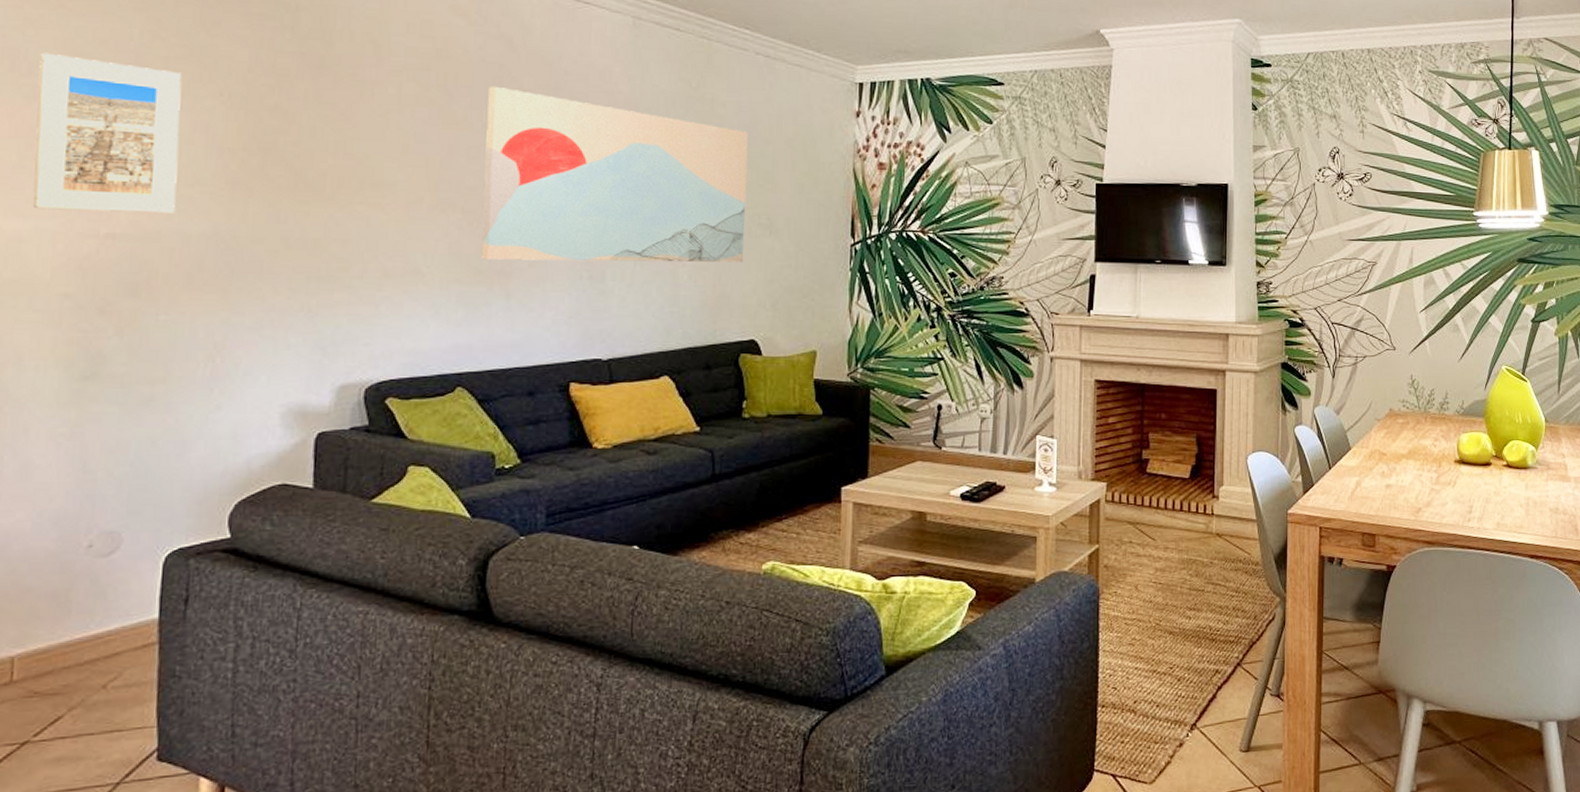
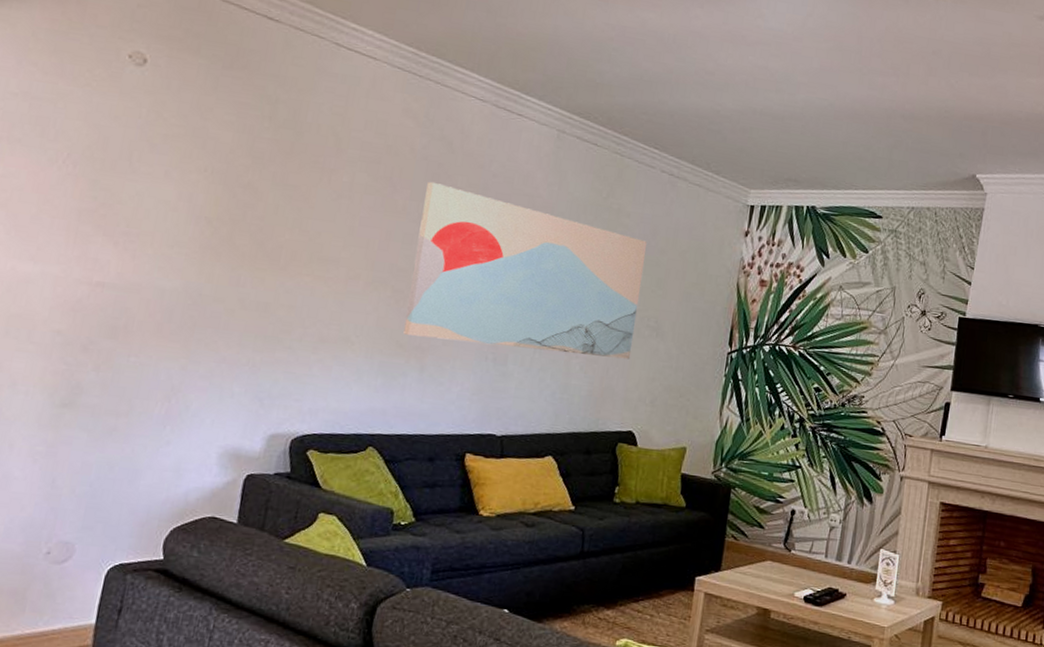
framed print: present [32,52,182,213] -> none [42,123,176,270]

